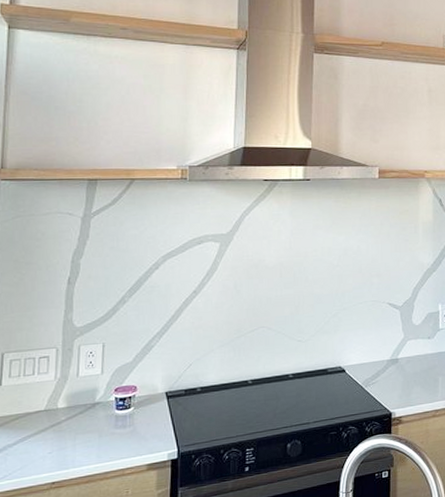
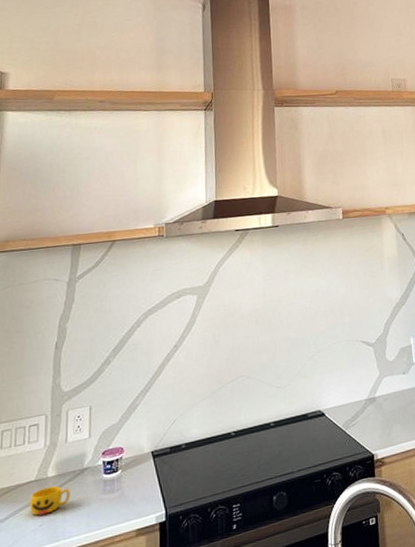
cup: none [39,417,81,444] -> present [30,485,71,516]

